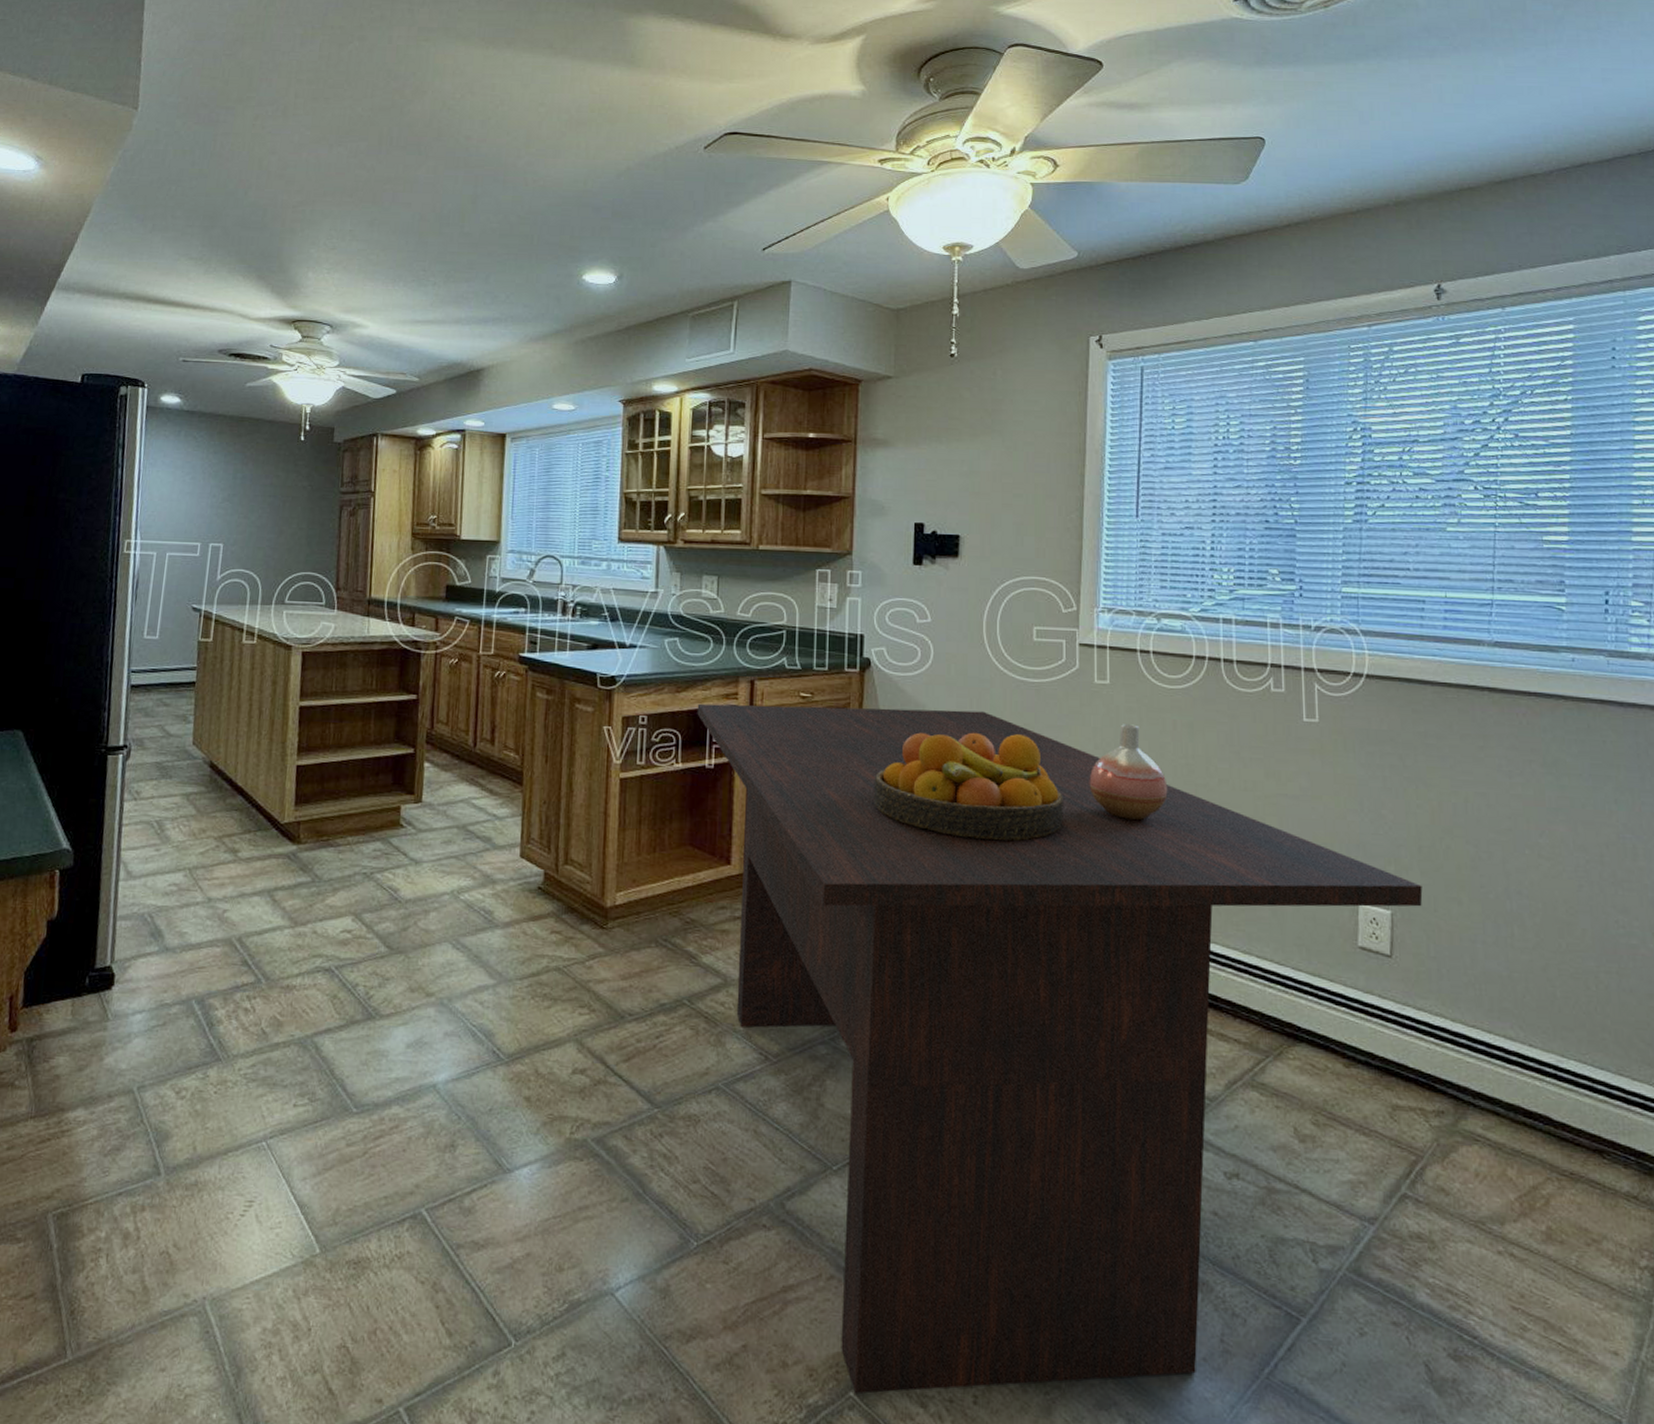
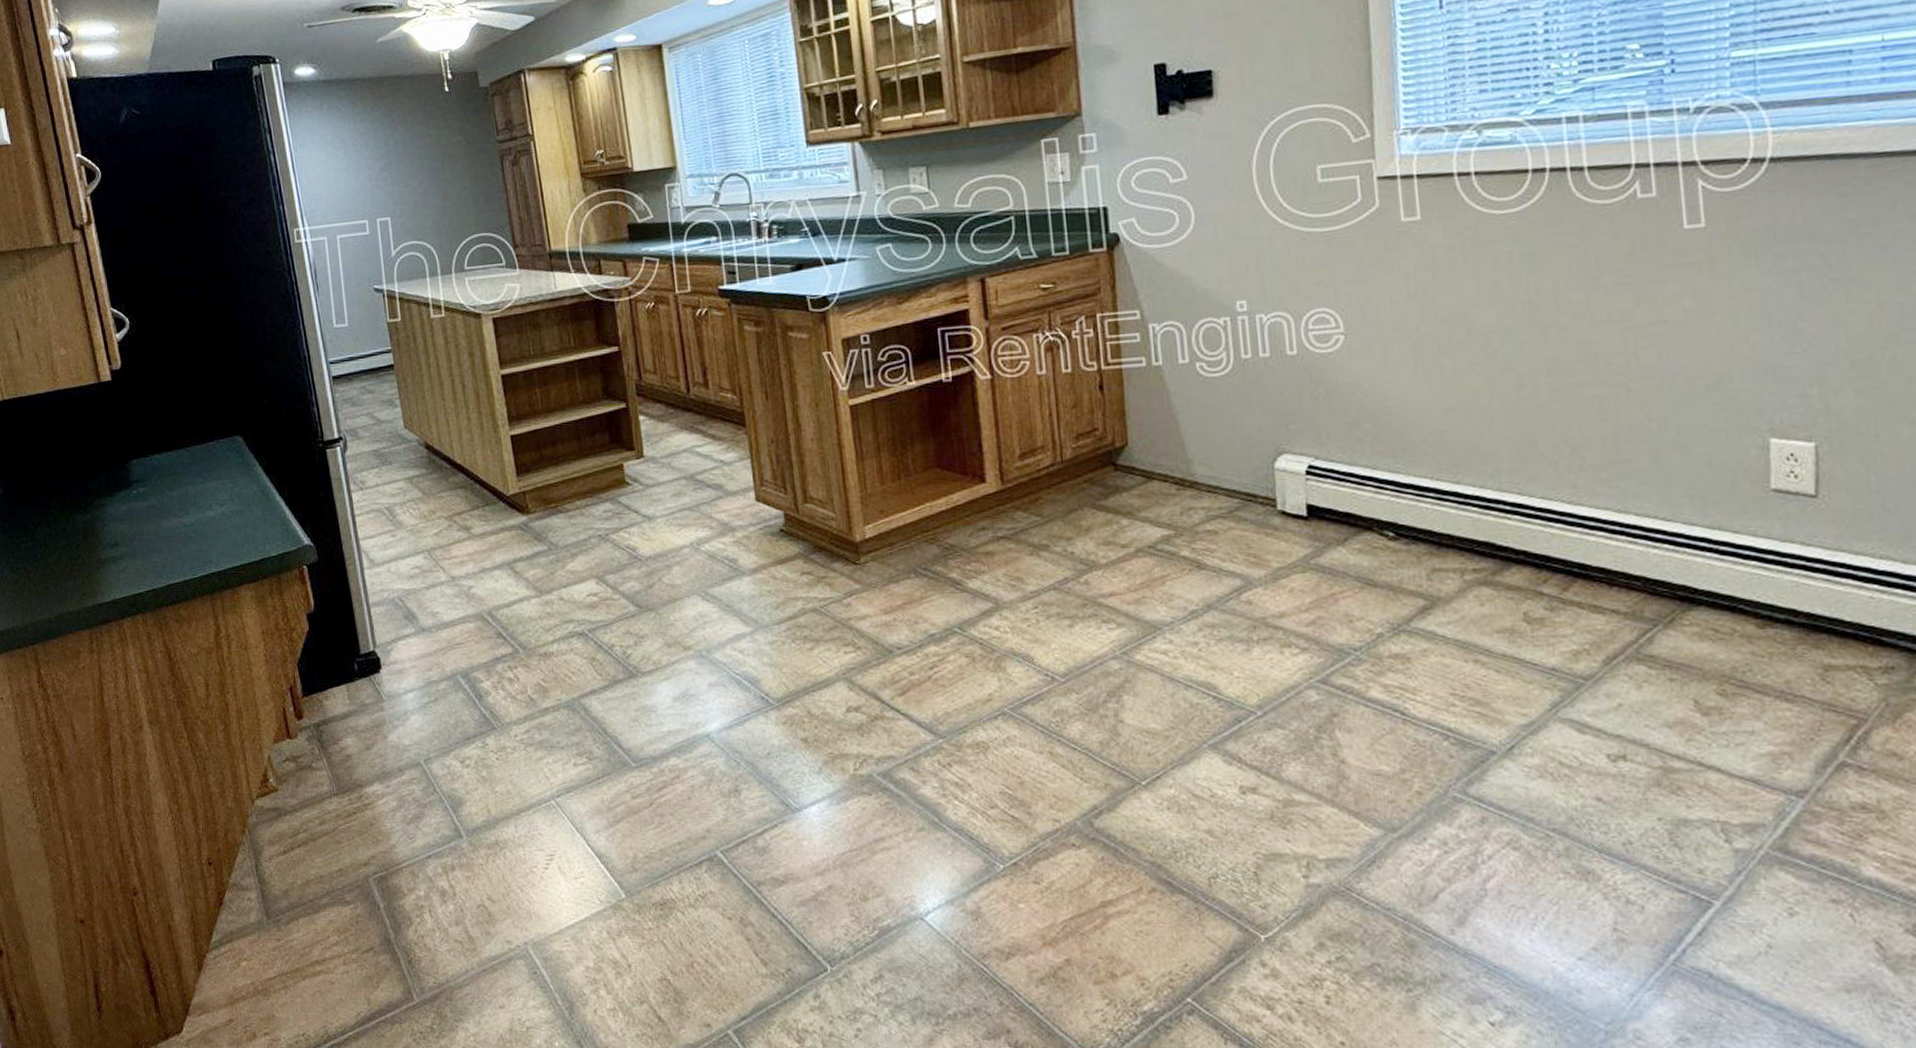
dining table: present [697,703,1423,1395] -> none [923,275,1859,1000]
fruit bowl: present [873,732,1063,841] -> none [1139,295,1376,422]
vase: present [1089,724,1168,821] -> none [1403,263,1507,377]

